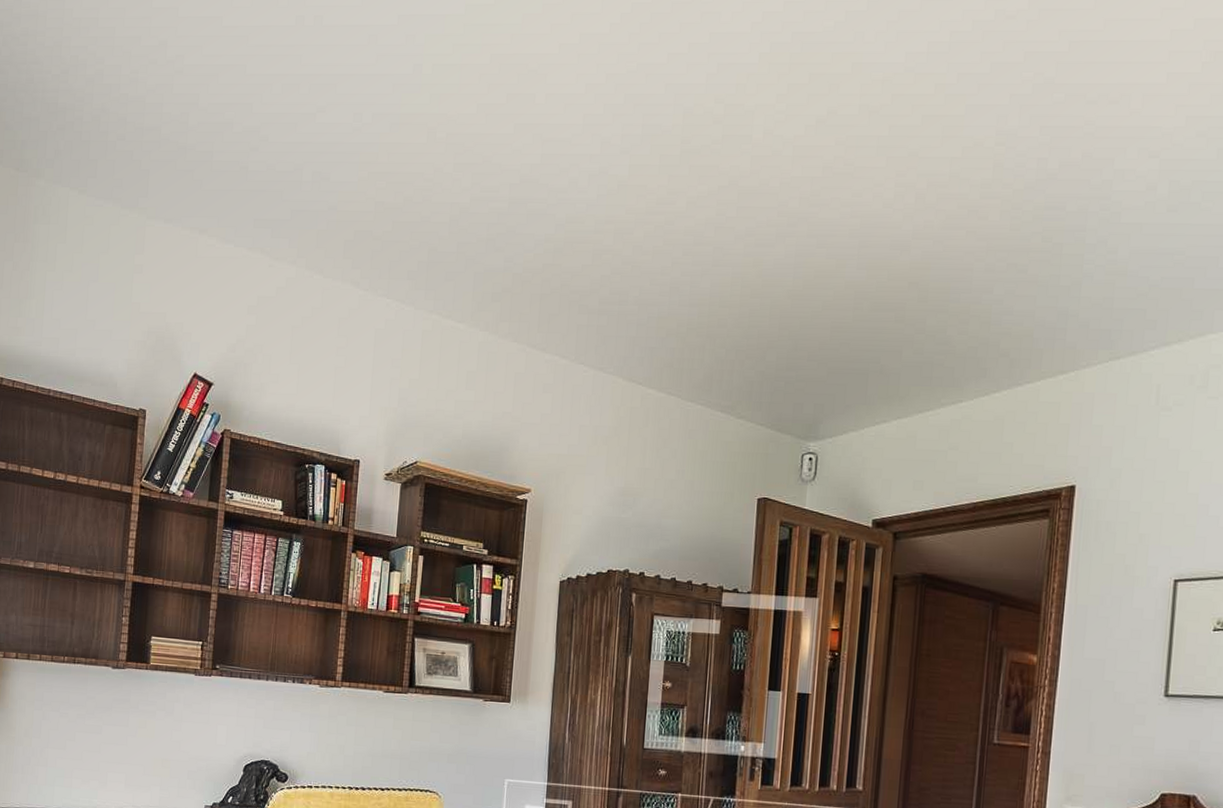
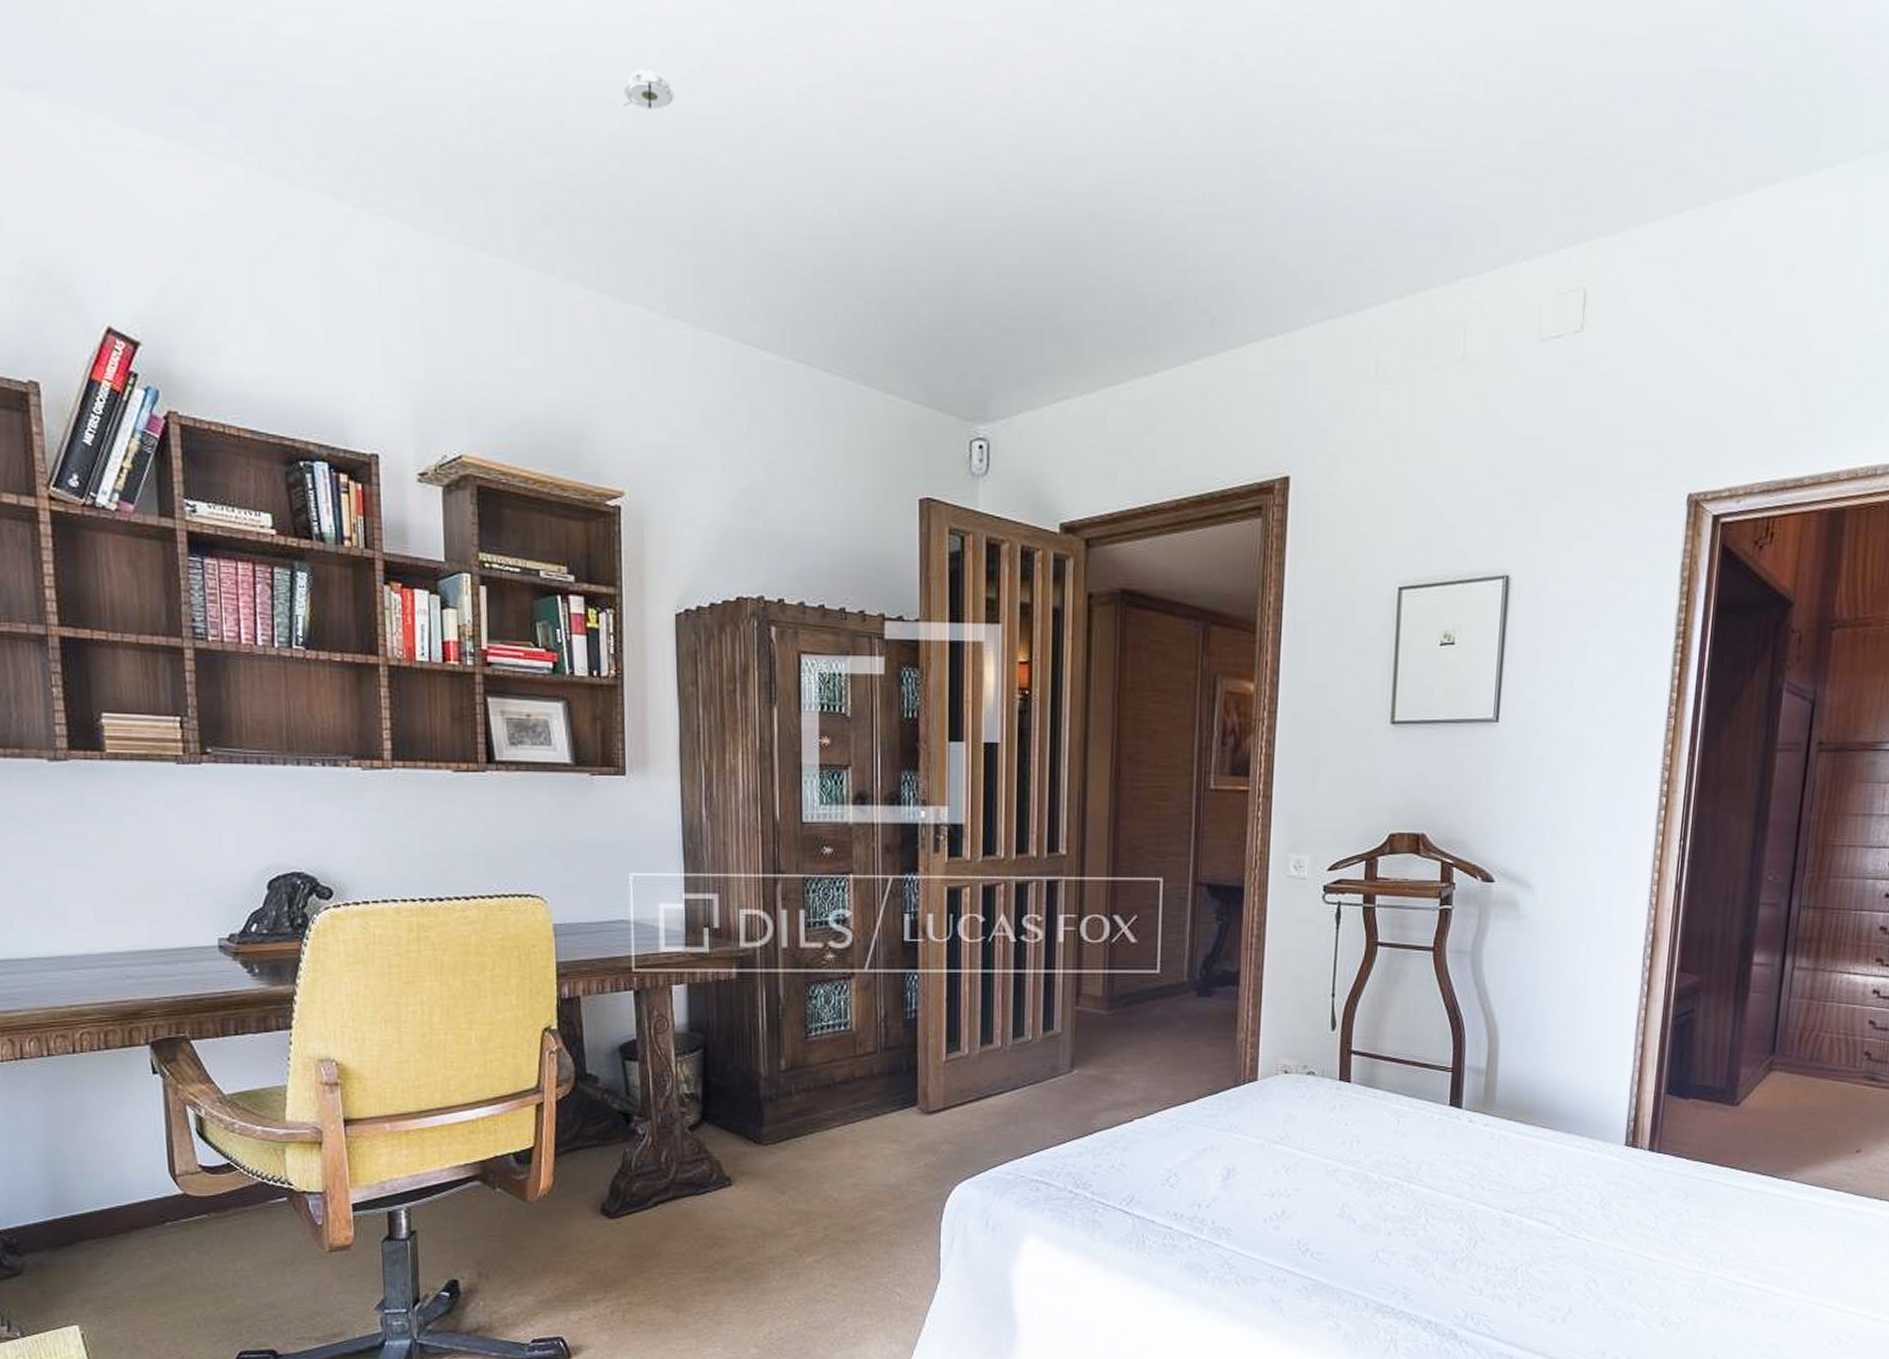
smoke detector: none [558,191,596,218] -> present [623,70,675,109]

